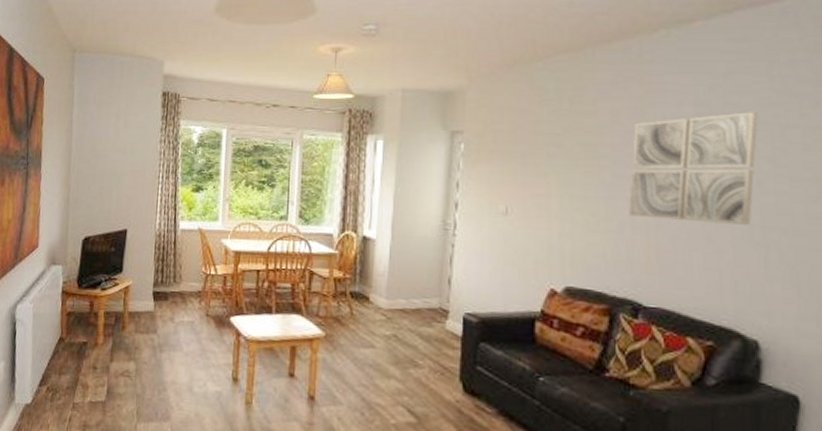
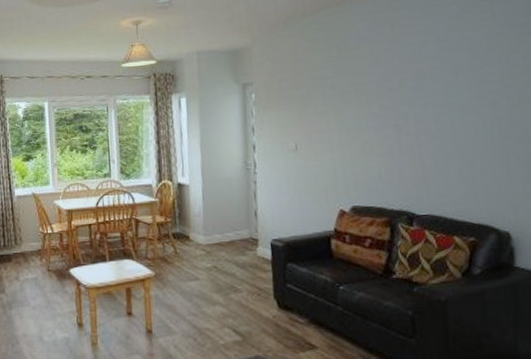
wall art: present [629,112,758,226] -> none [392,43,493,140]

